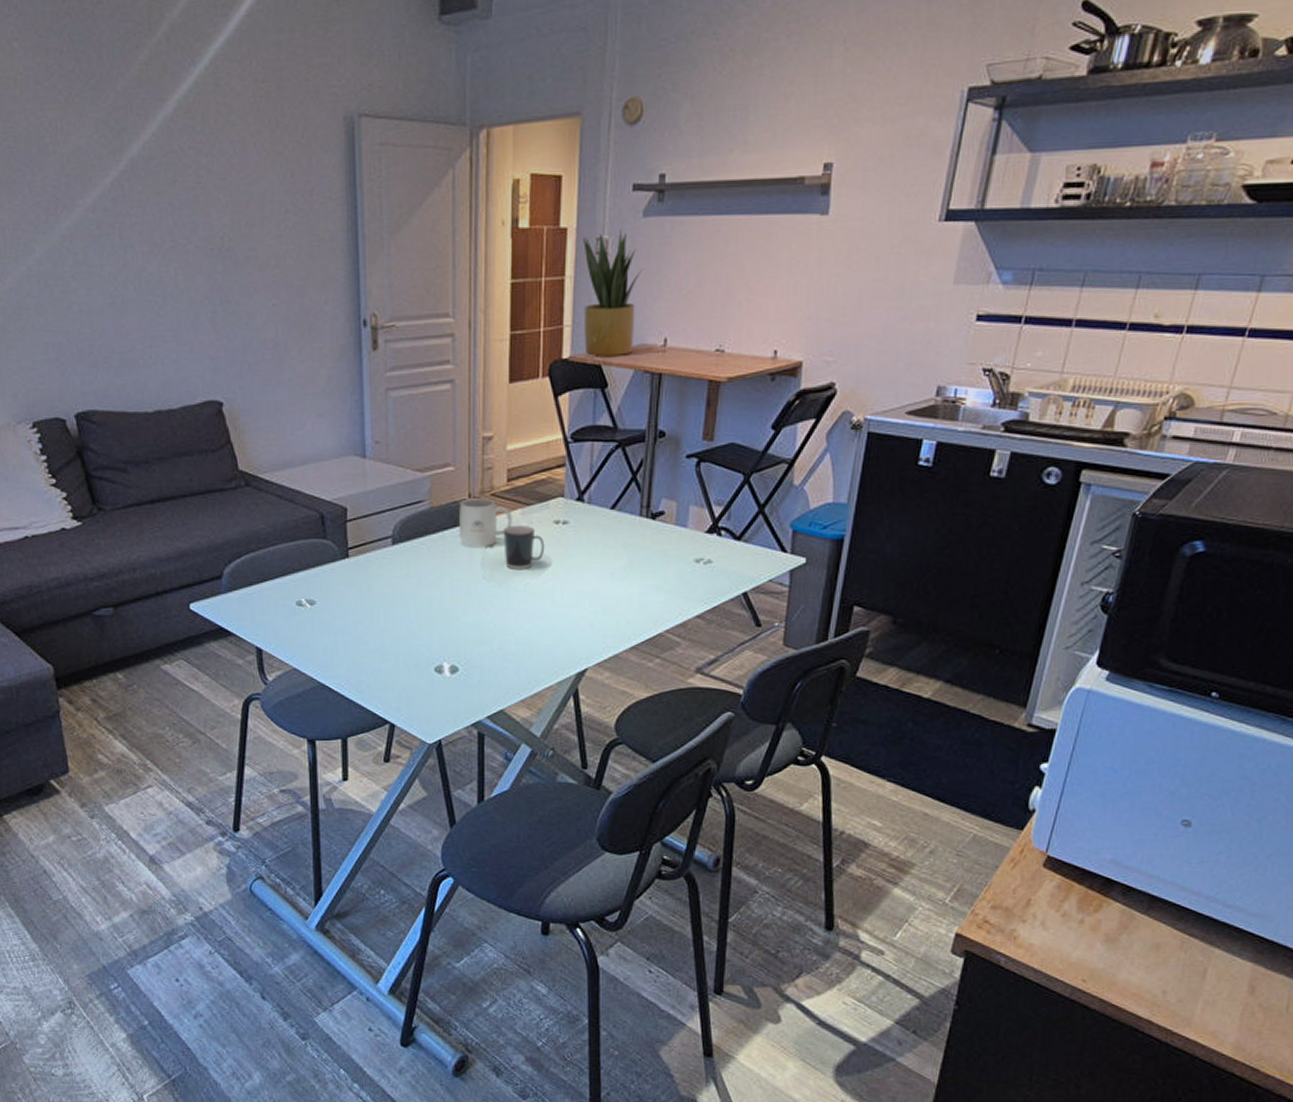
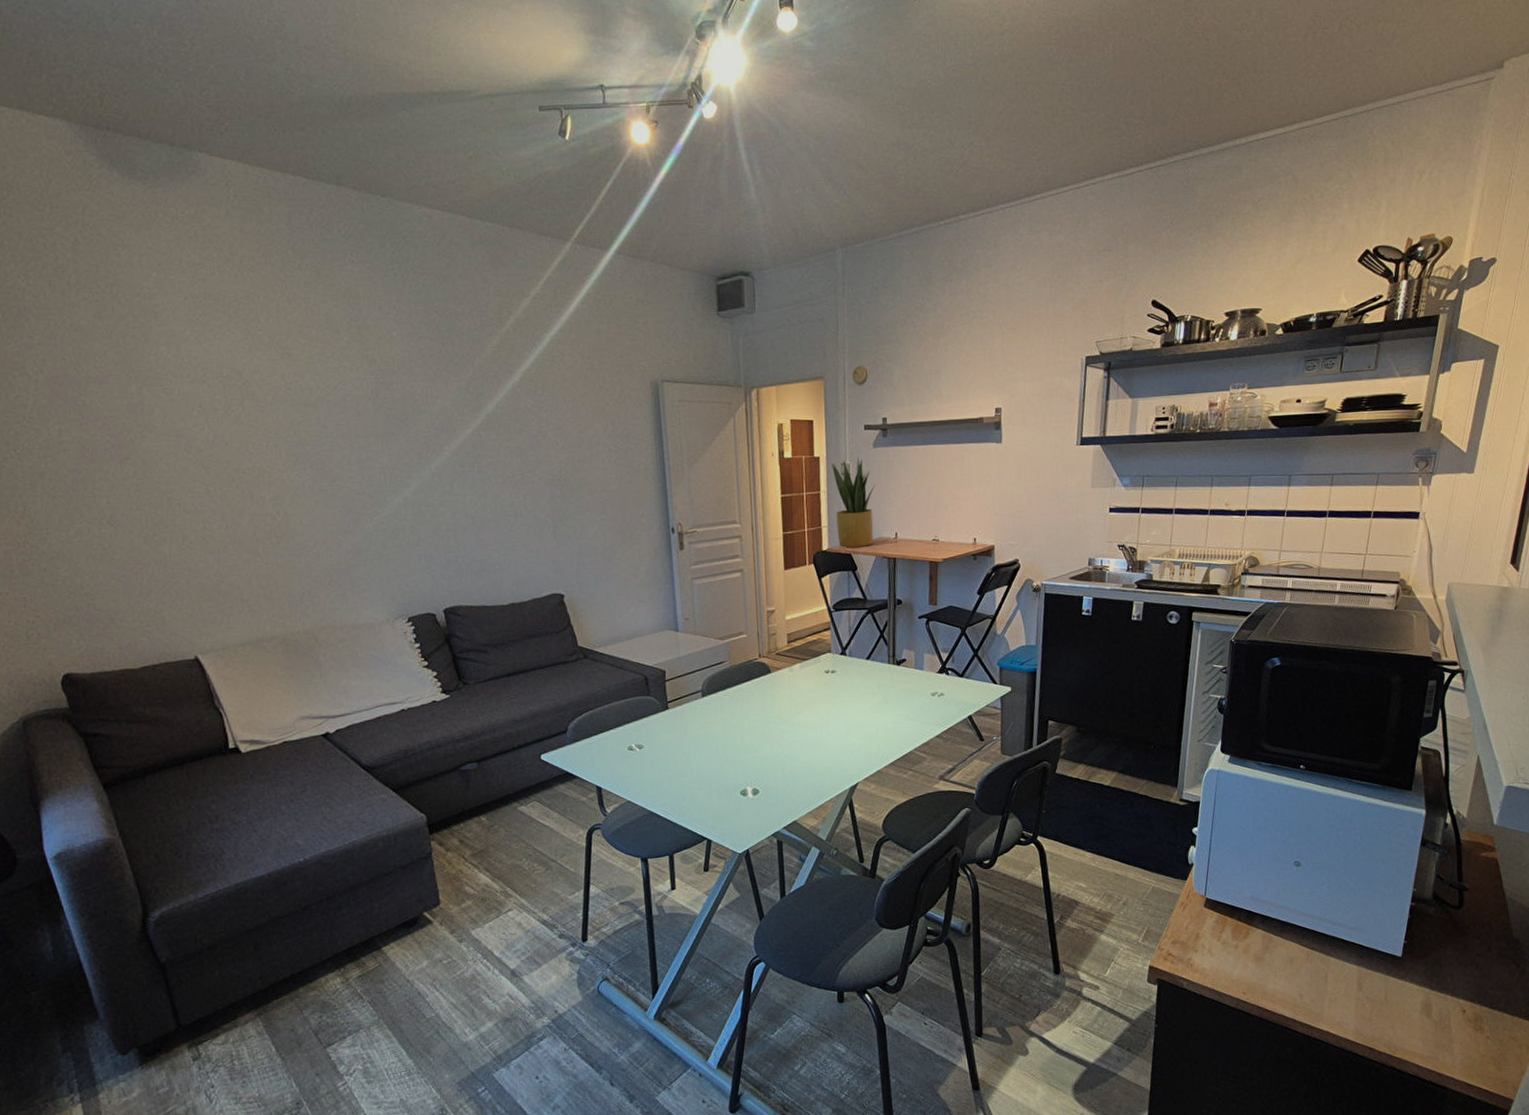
mug: present [458,498,512,548] -> none [752,657,794,696]
mug: present [503,526,545,569] -> none [787,676,820,710]

